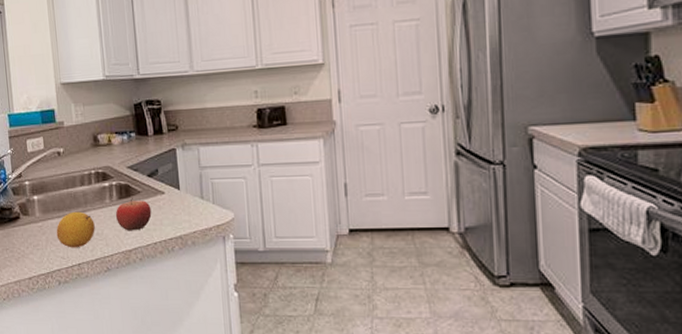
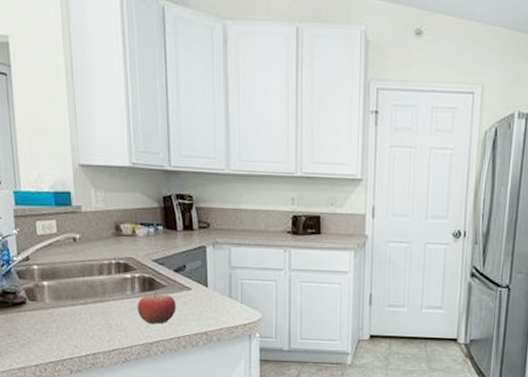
fruit: present [56,211,95,248] -> none [69,300,114,338]

